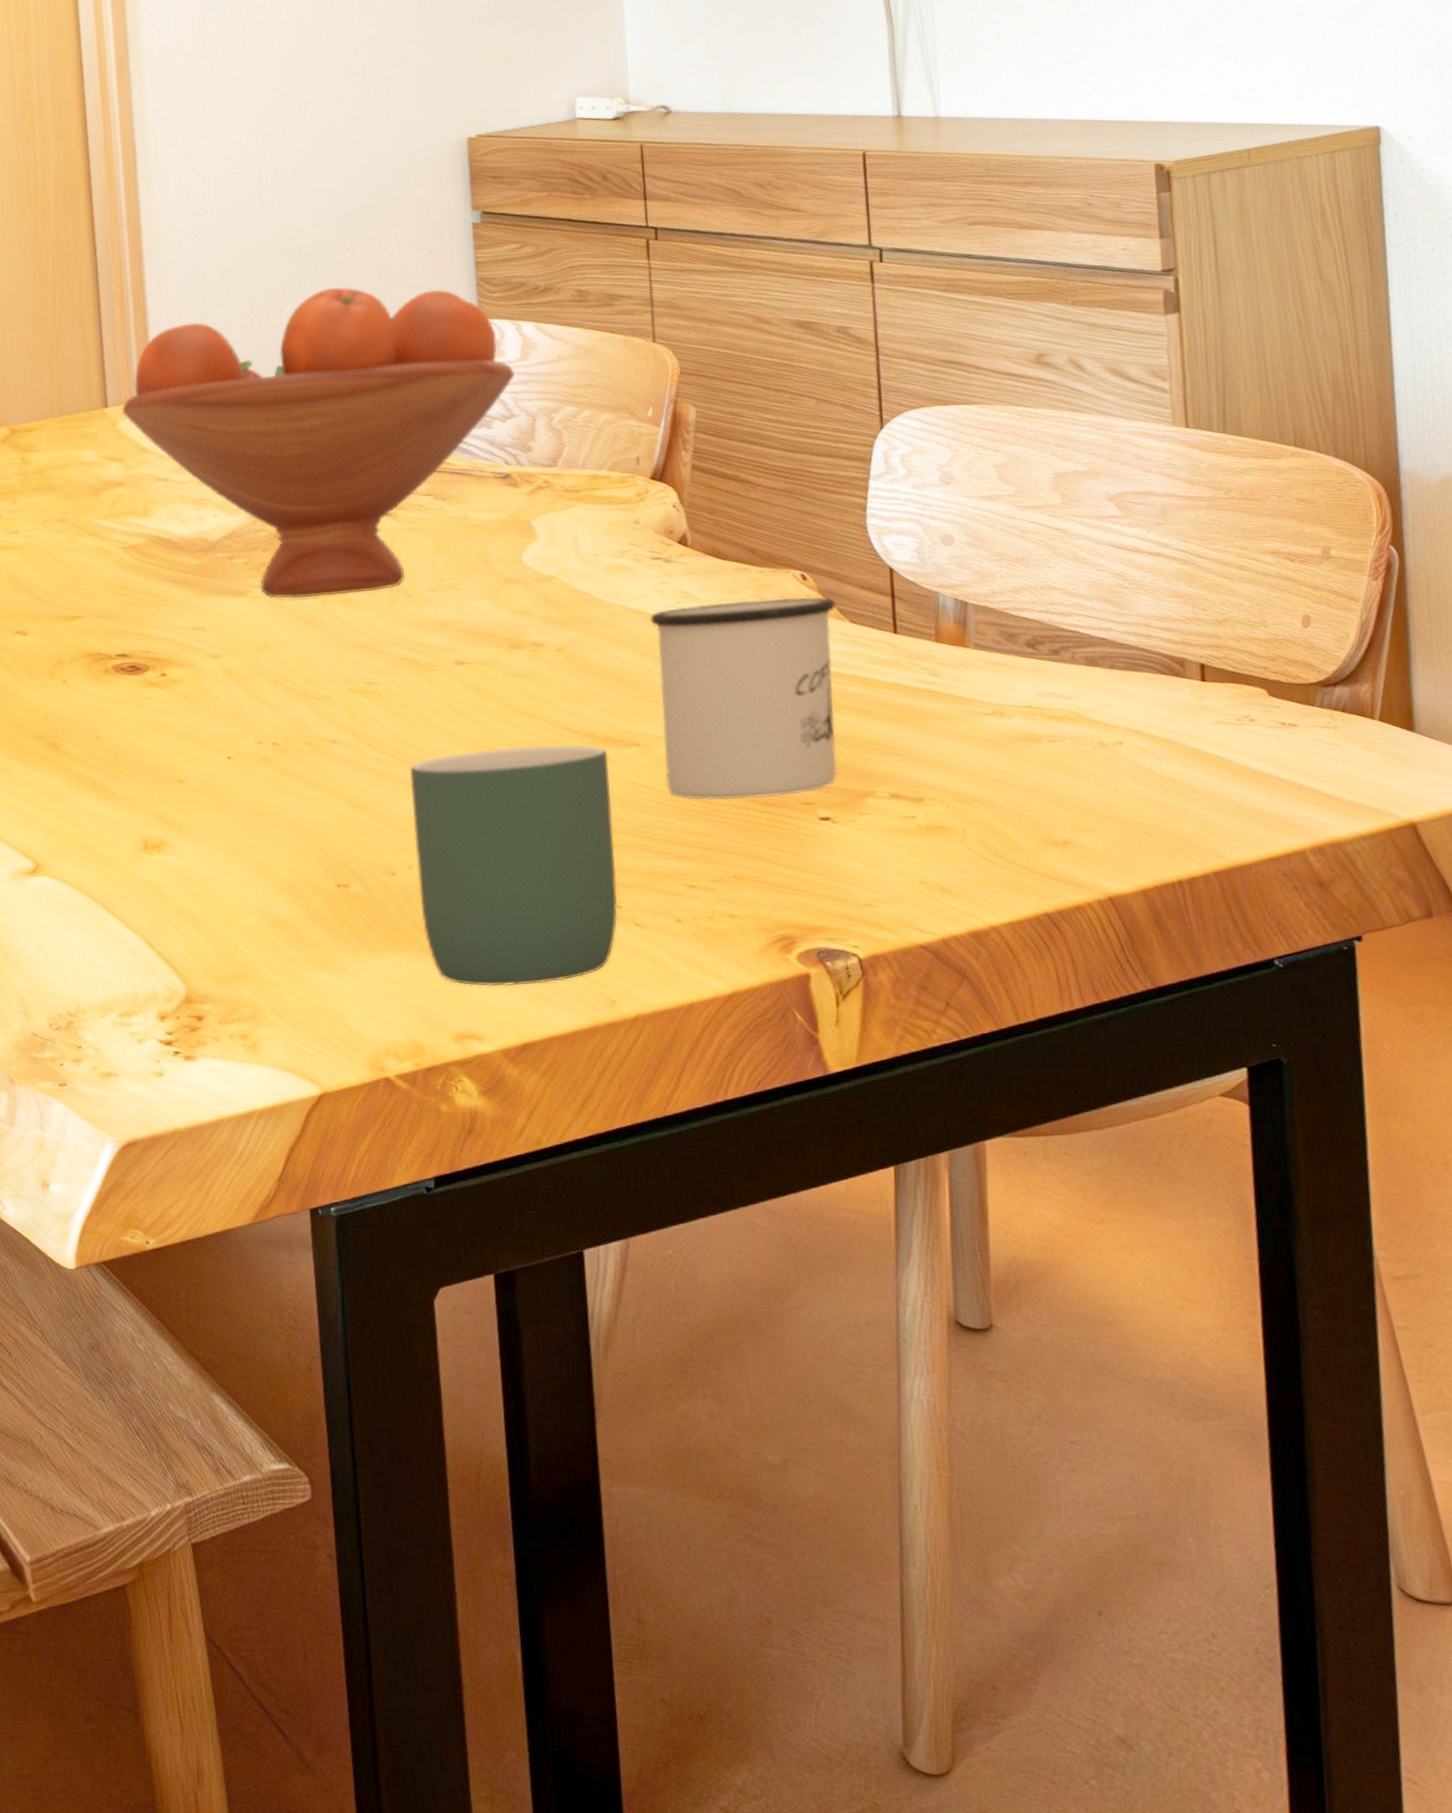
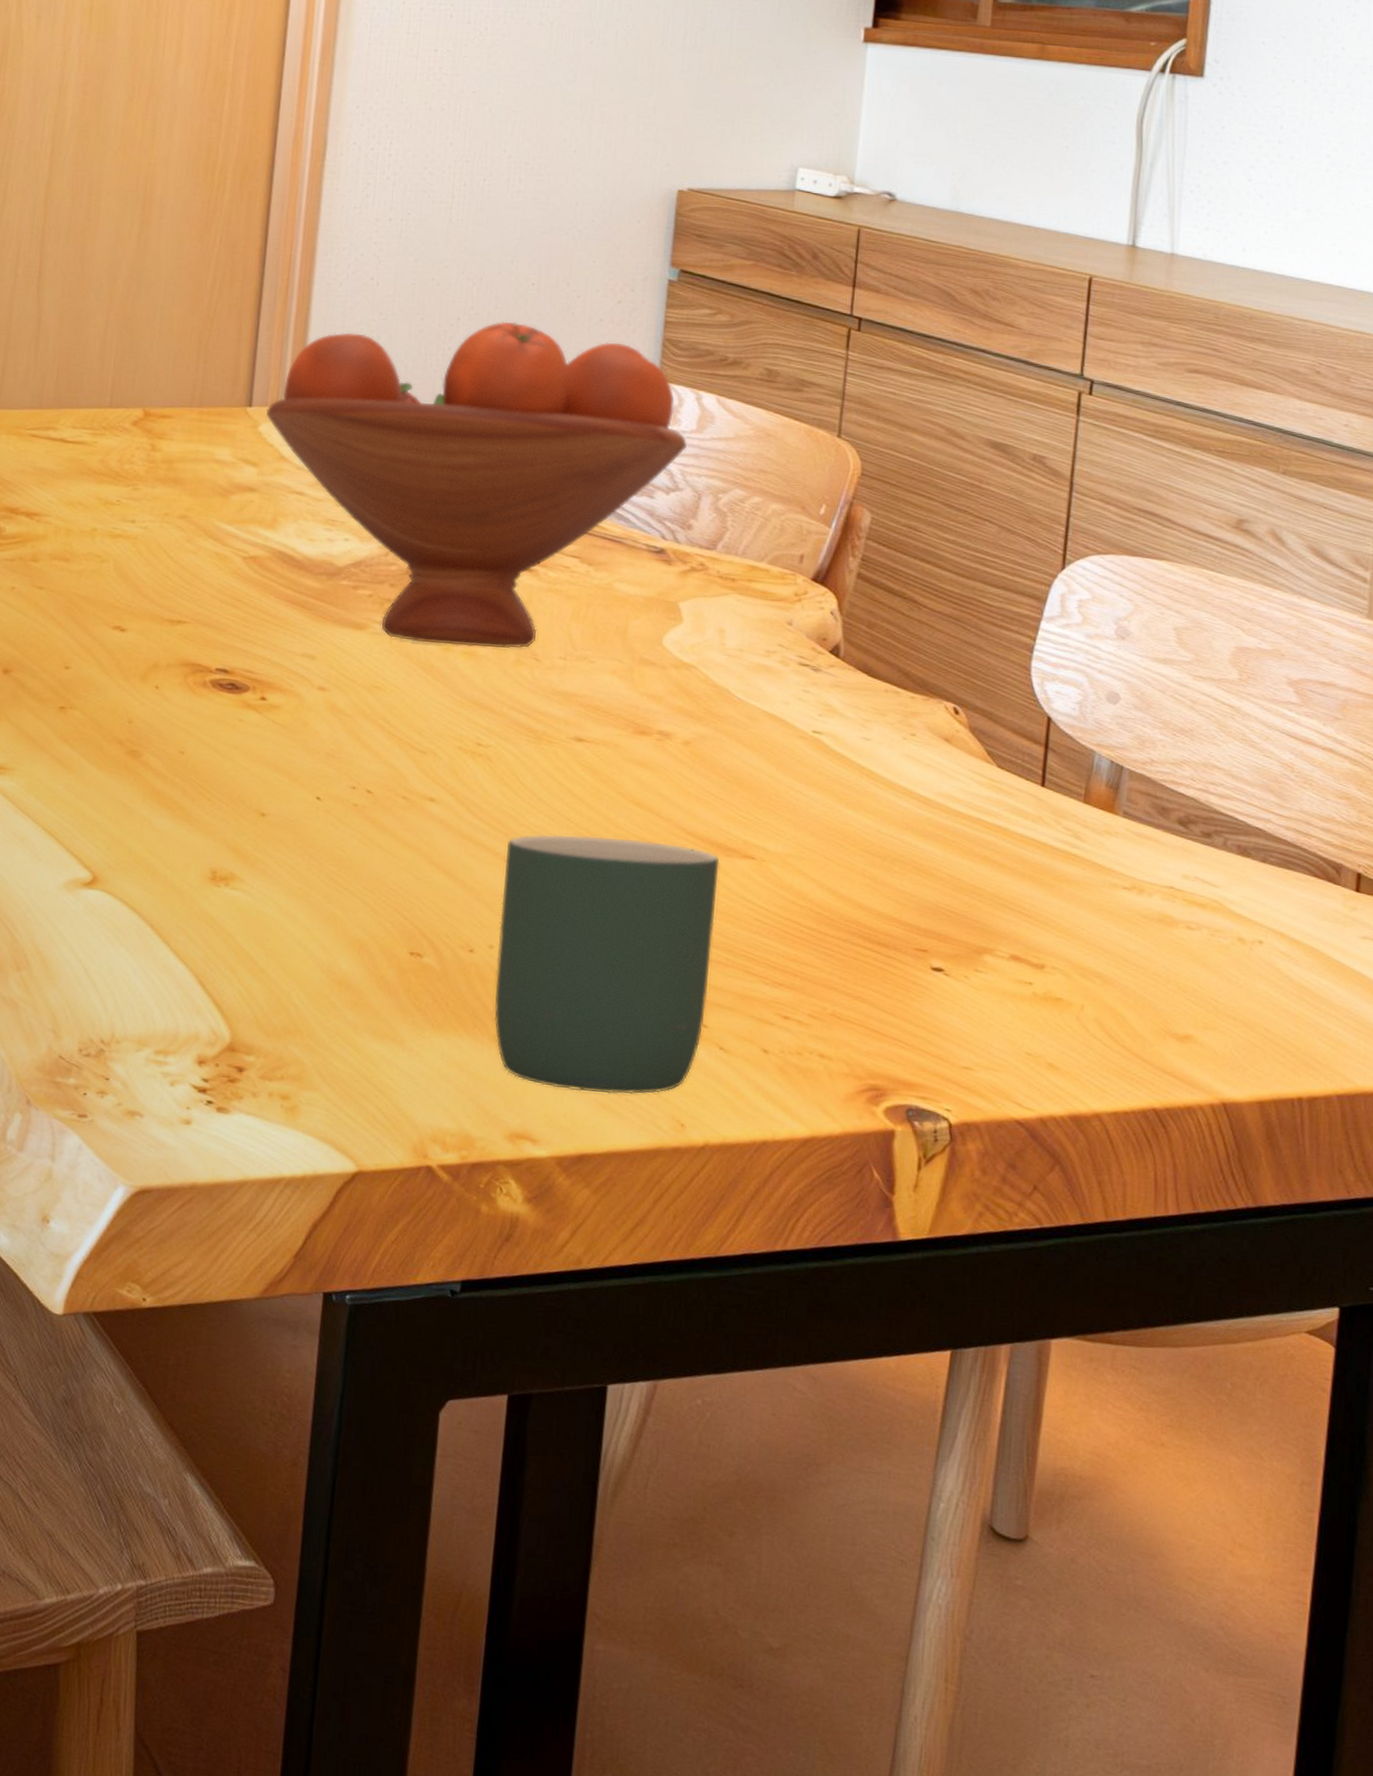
mug: present [650,597,837,801] -> none [775,720,986,939]

